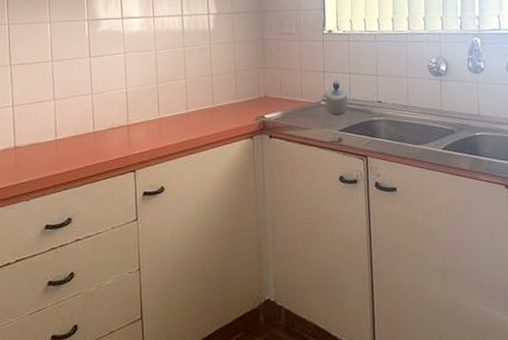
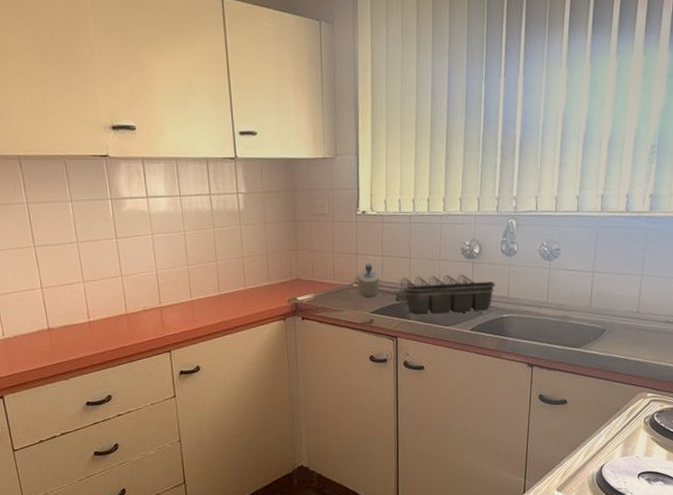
dish rack: none [362,91,465,133] -> present [394,274,496,315]

